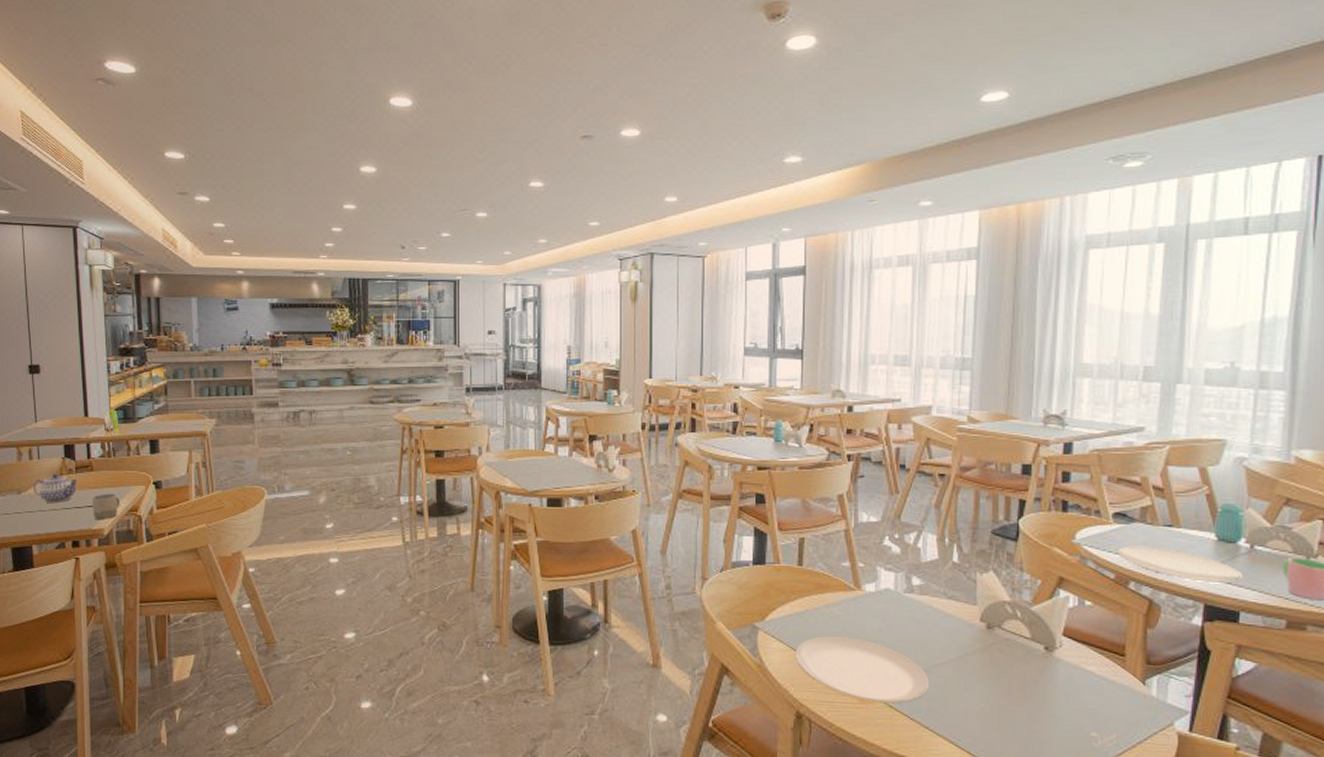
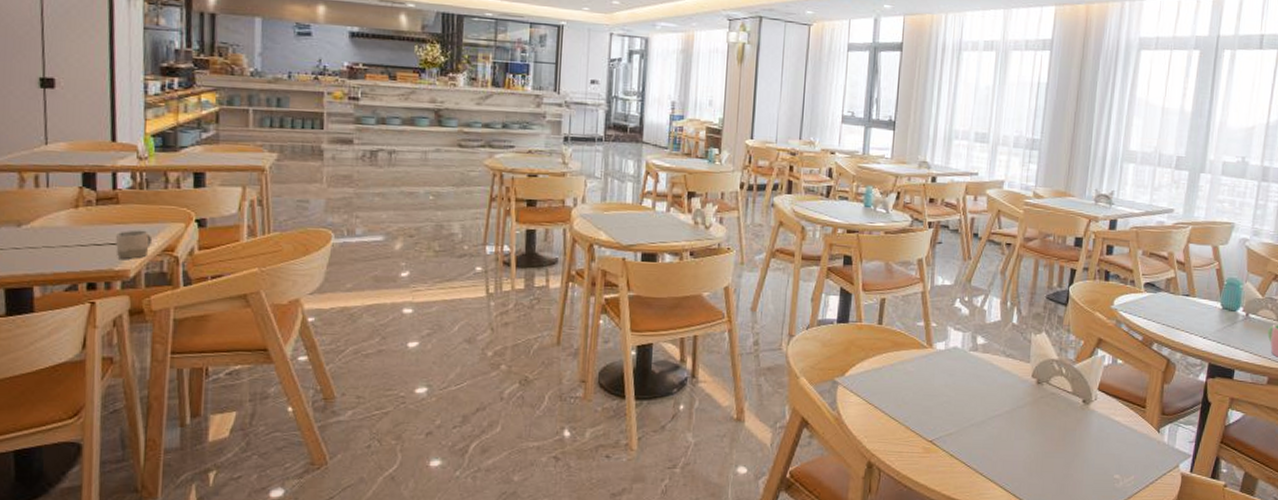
teapot: present [32,473,79,504] -> none [37,204,100,240]
plate: present [795,636,930,704] -> none [870,391,986,453]
plate: present [1118,546,1243,583] -> none [1146,312,1239,345]

